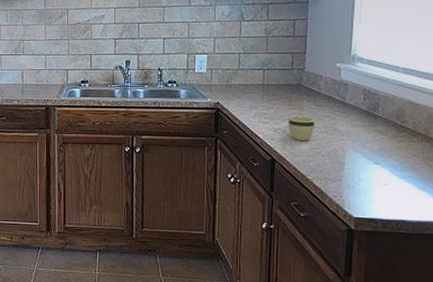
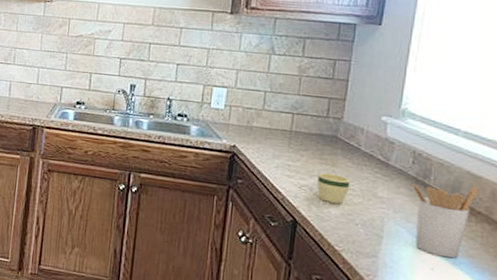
utensil holder: none [364,112,419,174] -> present [411,184,480,259]

